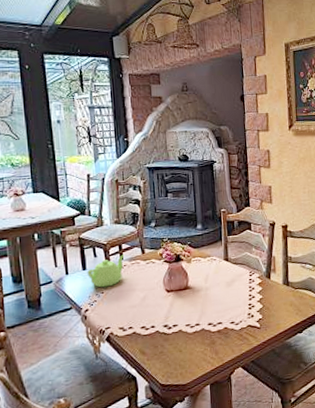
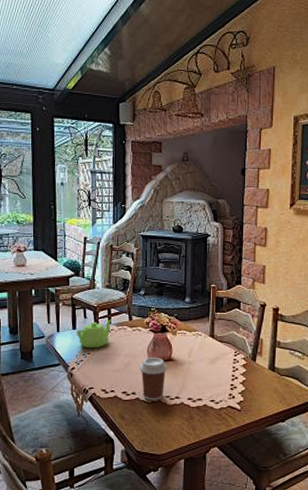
coffee cup: none [156,287,186,332] -> present [139,357,168,400]

